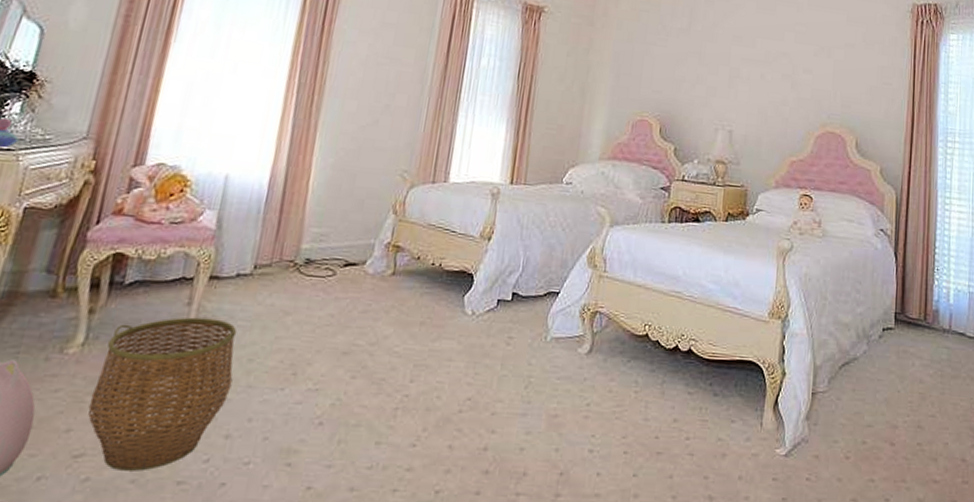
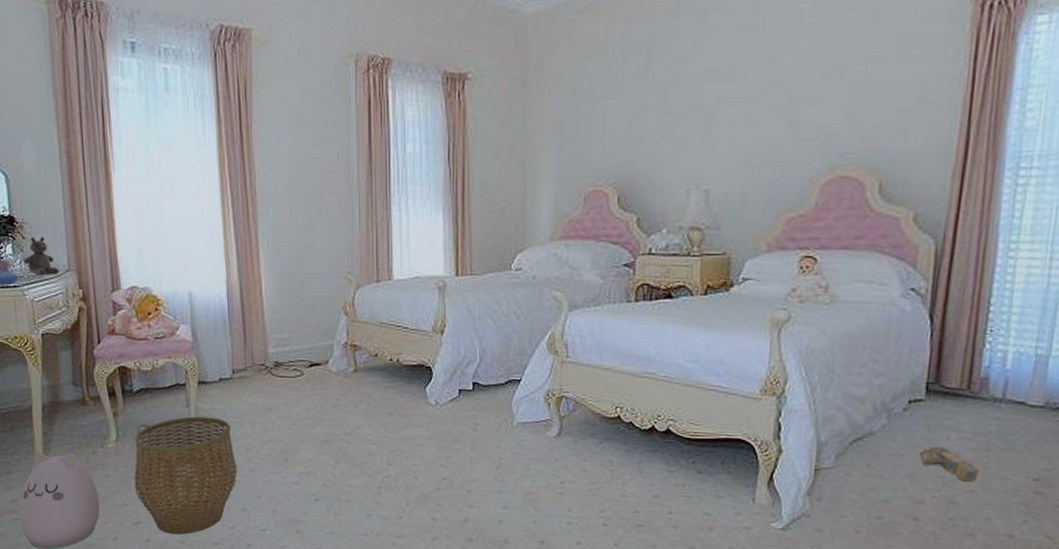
stuffed animal: none [30,97,74,142] -> present [23,236,60,276]
toy blocks: none [892,372,937,407] -> present [918,446,979,482]

